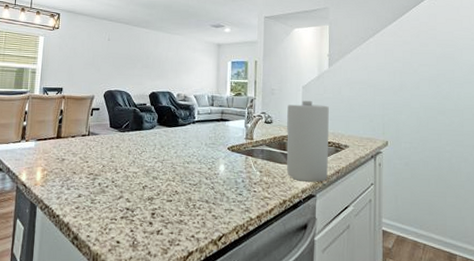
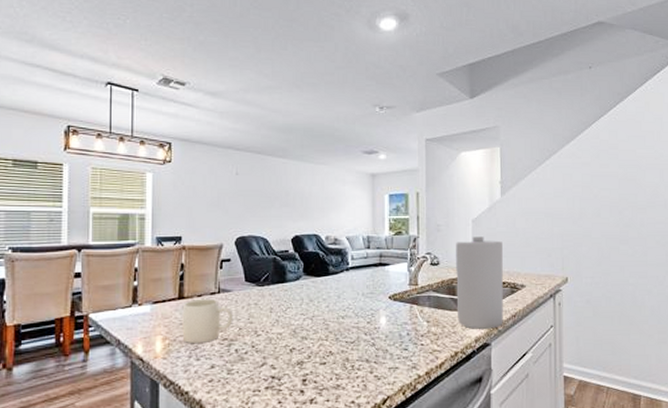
mug: none [57,139,99,176] -> present [181,299,233,344]

